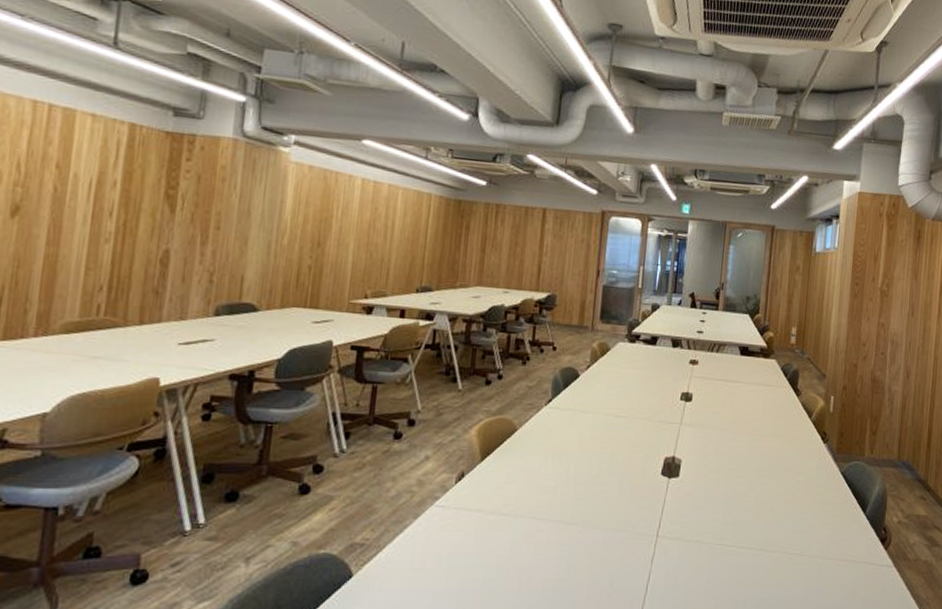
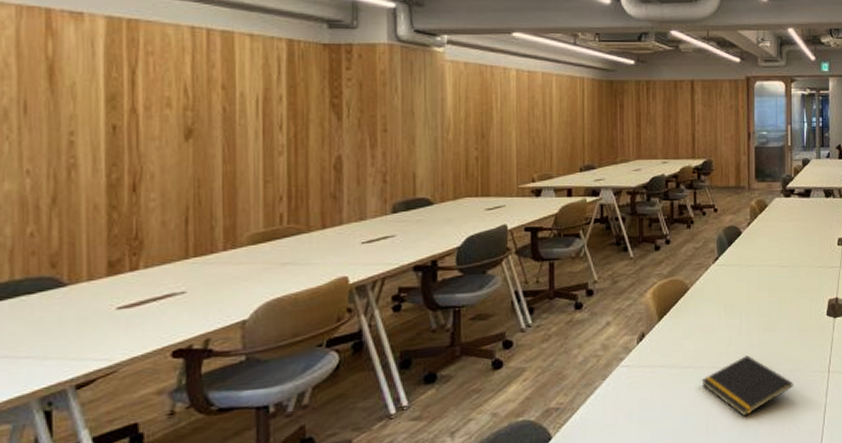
notepad: none [519,509,618,576] -> present [701,355,793,417]

